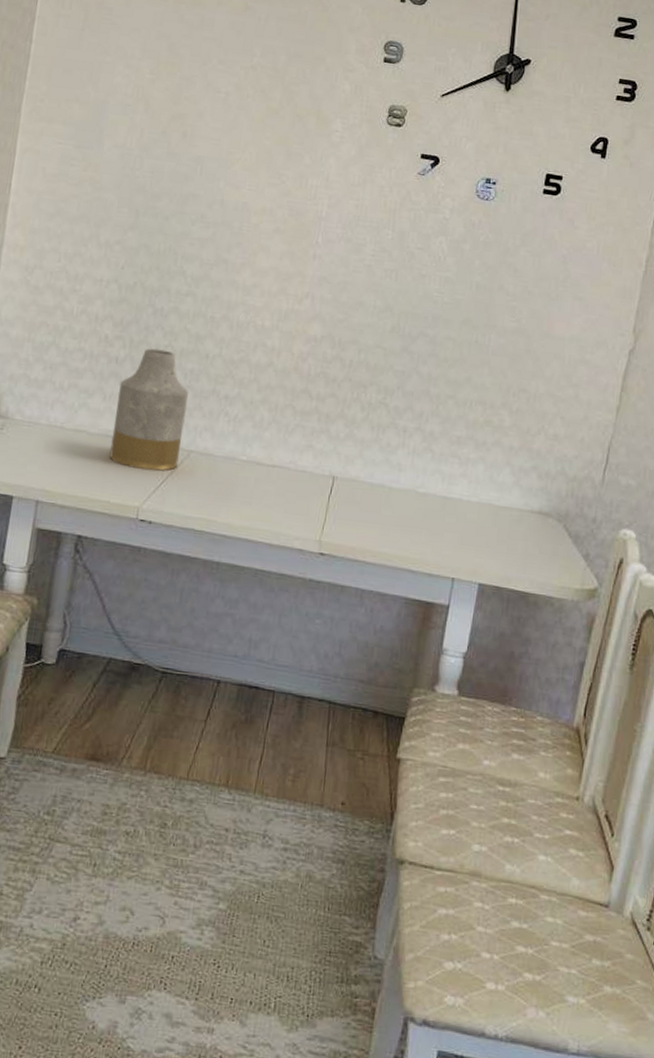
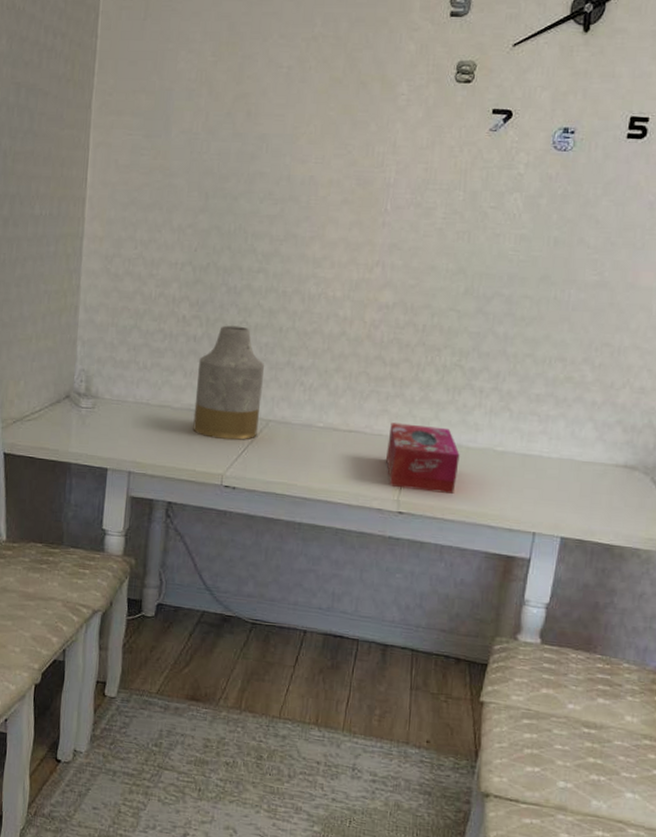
tissue box: none [309,459,383,535] -> present [386,422,460,494]

